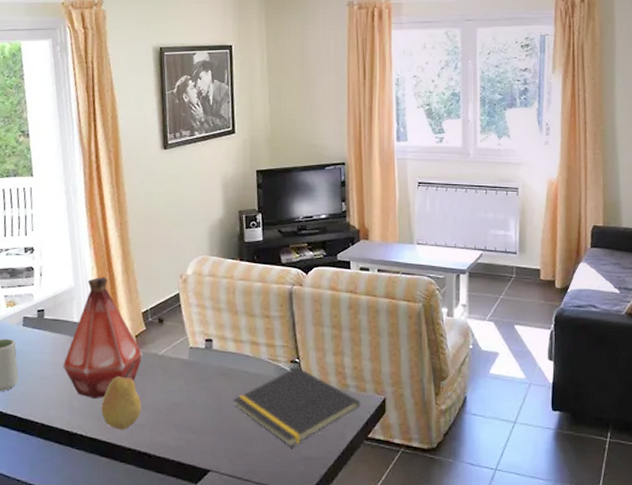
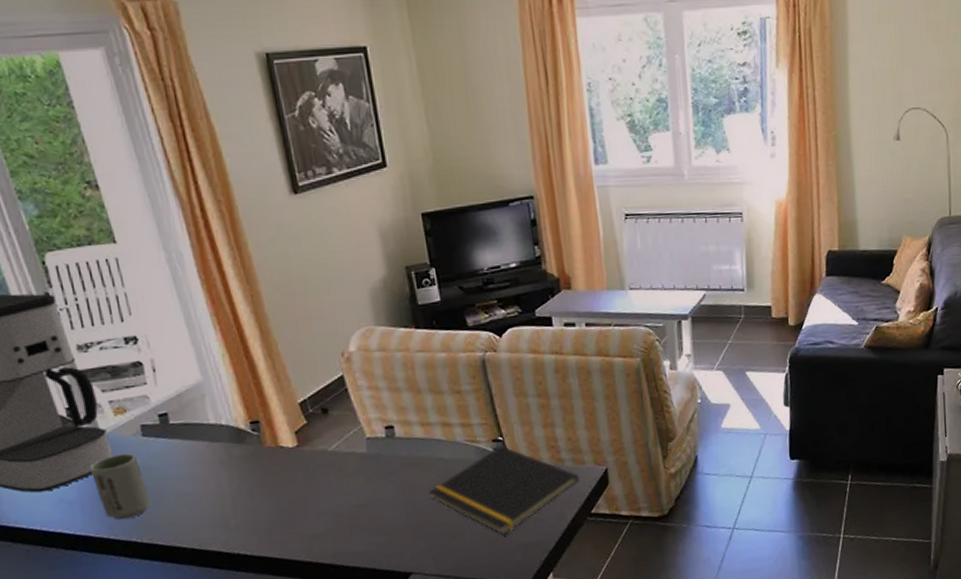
bottle: present [63,277,143,398] -> none [206,365,309,512]
fruit: present [101,363,142,430] -> none [265,465,318,543]

